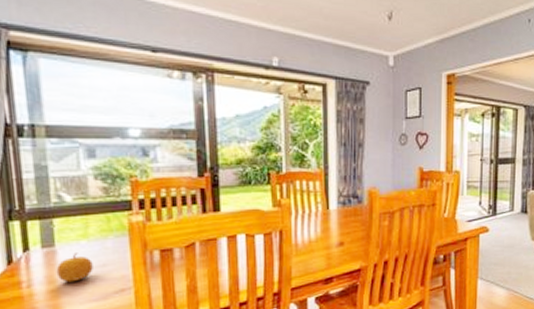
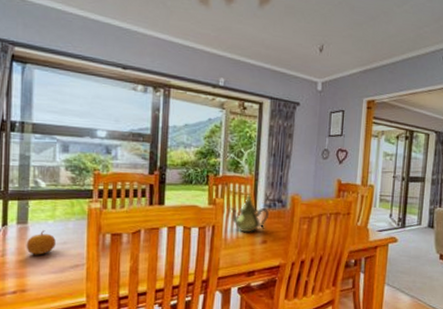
teapot: none [298,190,345,235] -> present [230,193,270,232]

